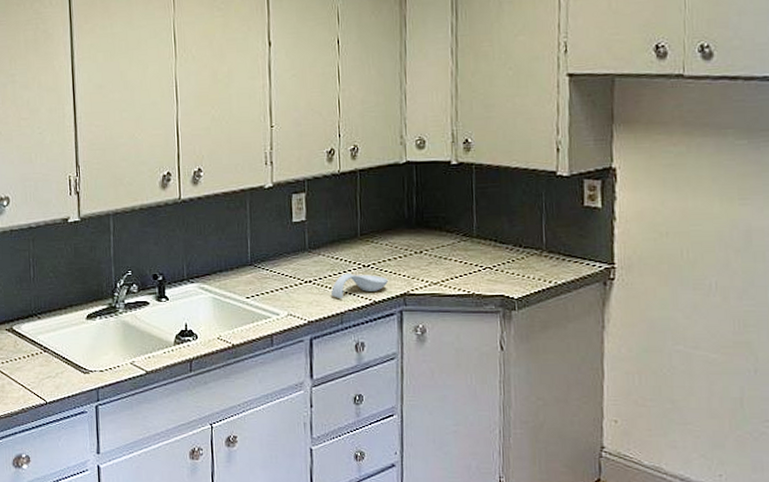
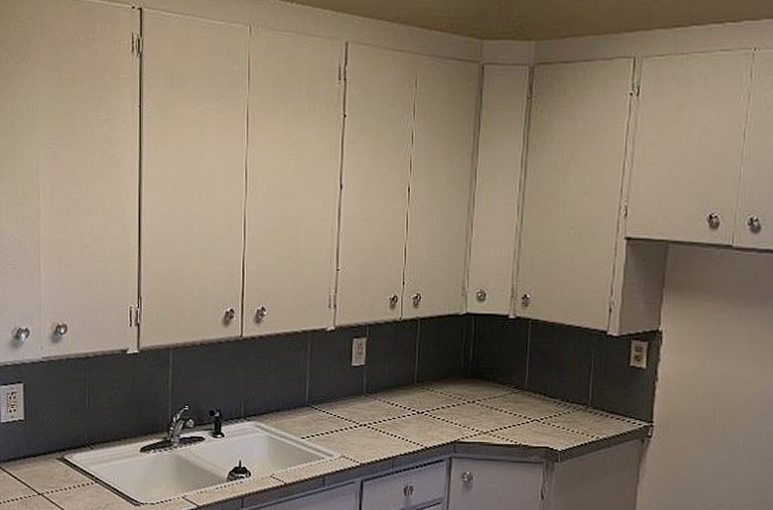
spoon rest: present [331,273,389,298] -> none [385,418,441,443]

